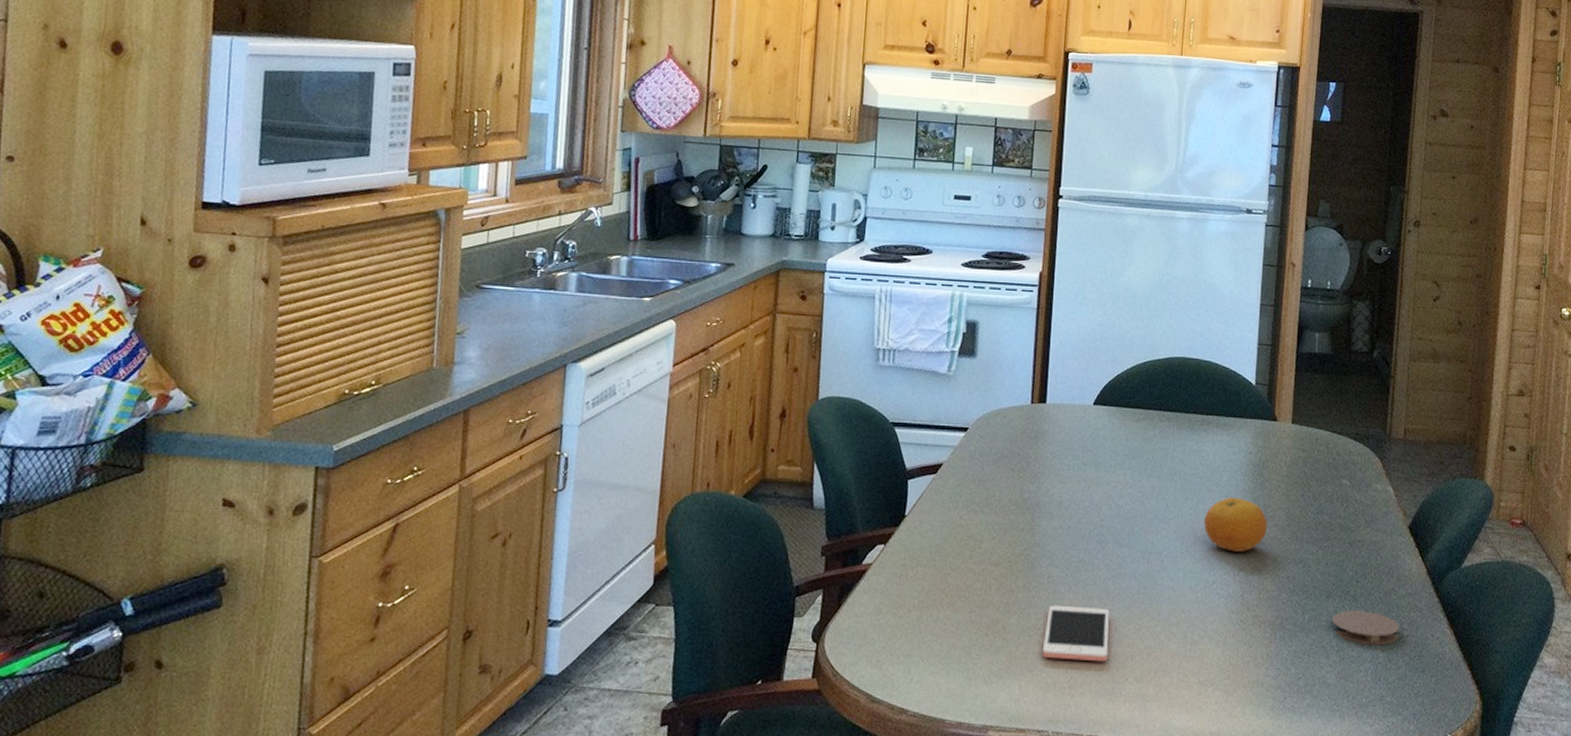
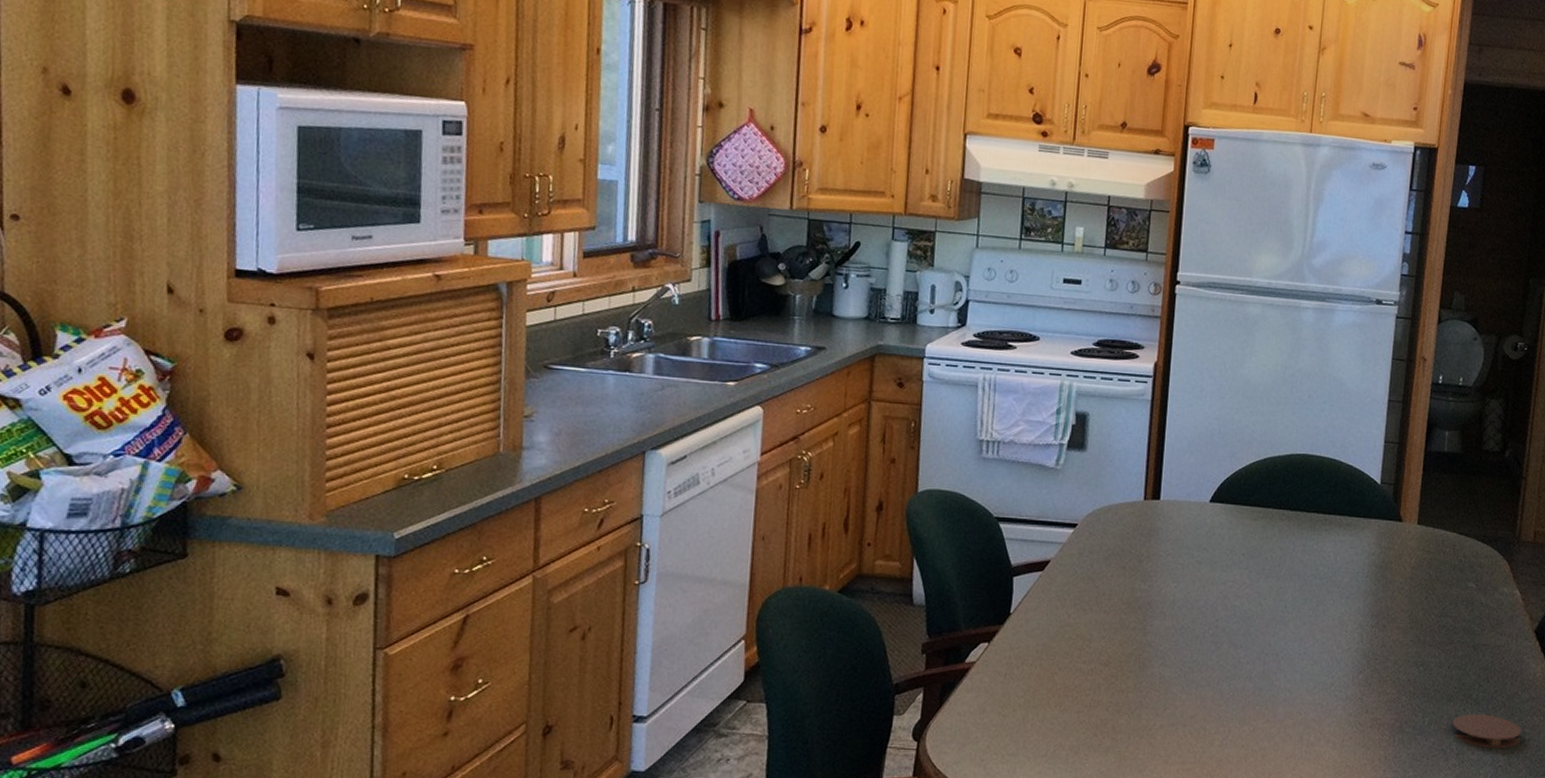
cell phone: present [1042,605,1110,662] -> none [1152,705,1223,763]
fruit: present [1204,497,1267,552] -> none [1323,599,1389,654]

